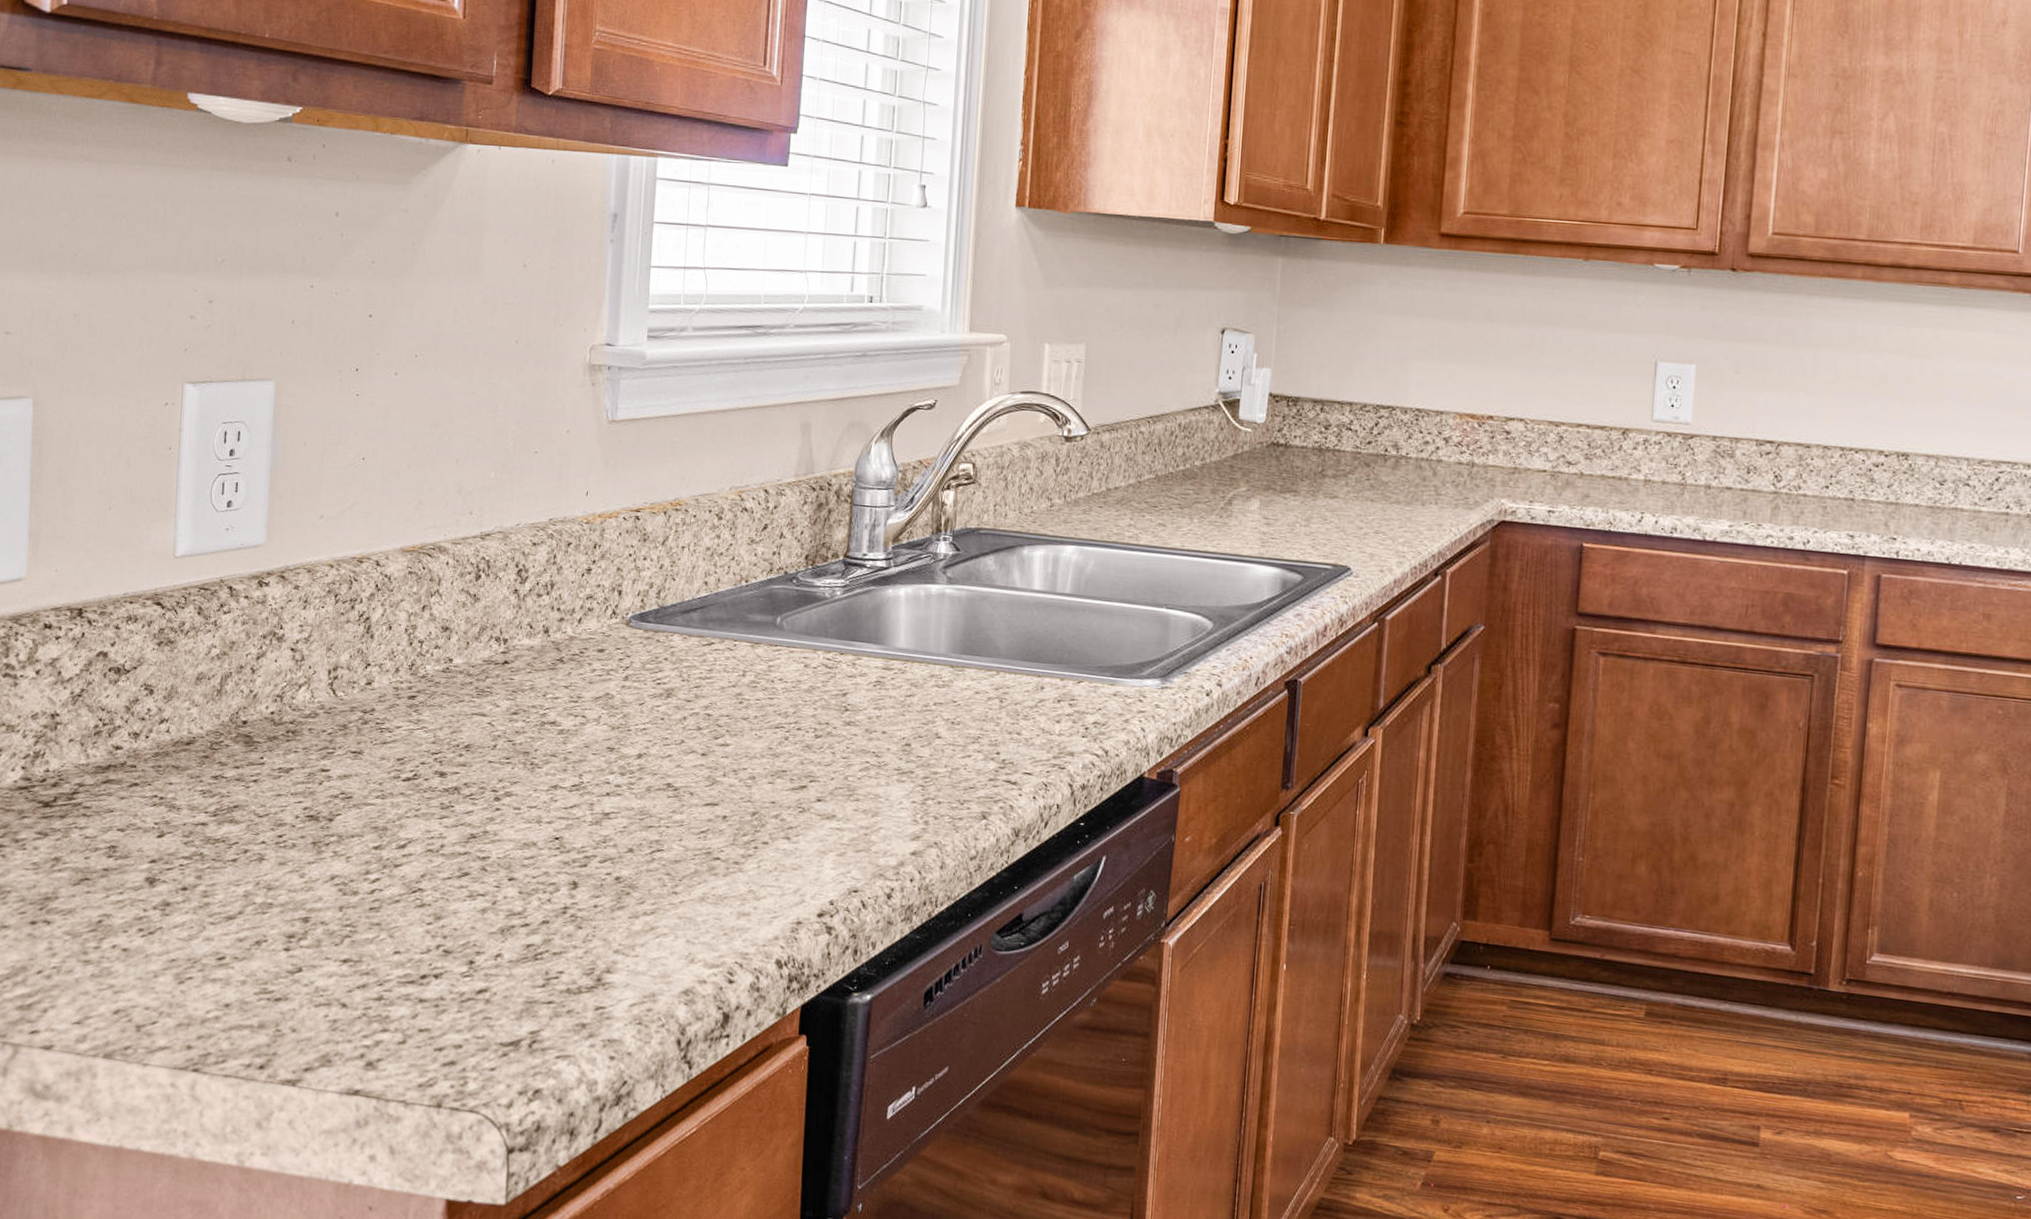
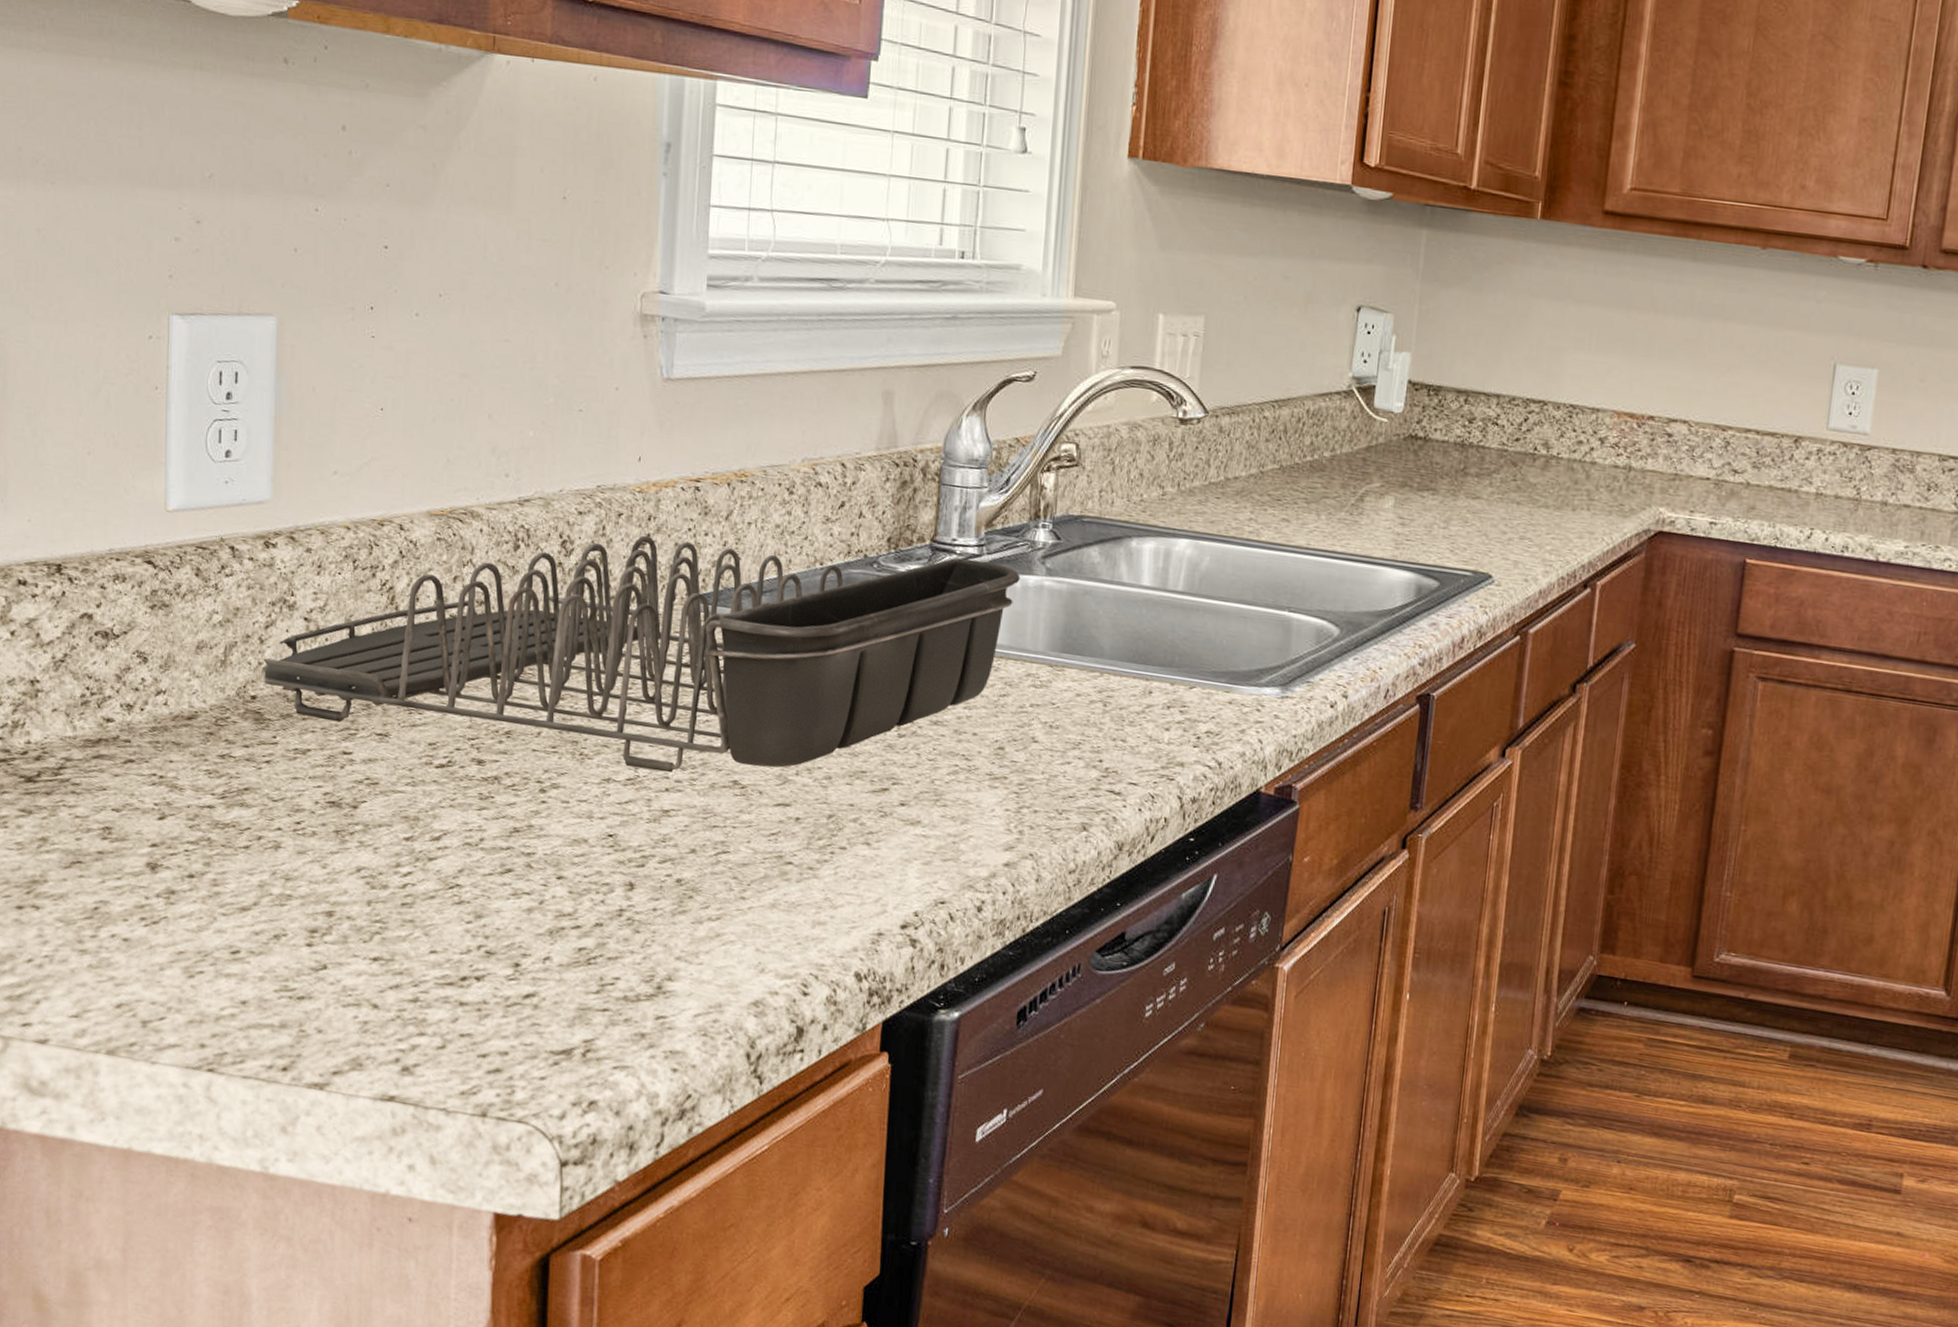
dish rack: none [254,561,924,779] -> present [263,535,1021,773]

